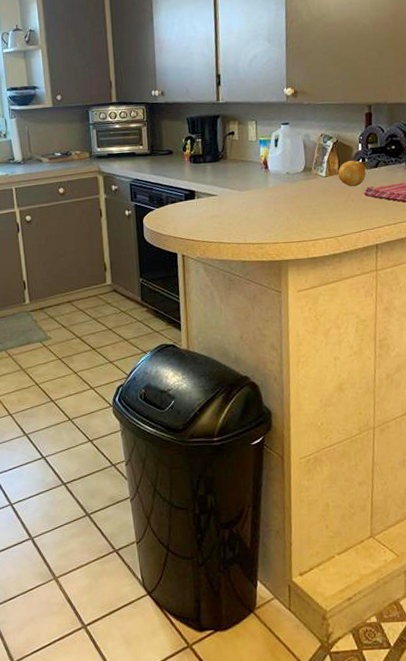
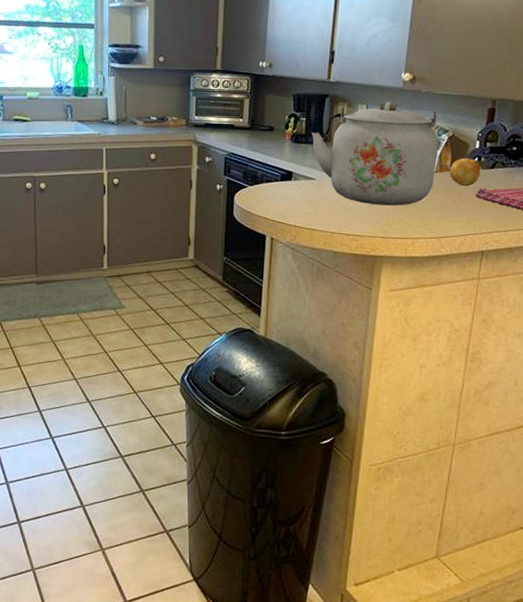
kettle: none [208,115,326,213] -> present [311,101,439,206]

